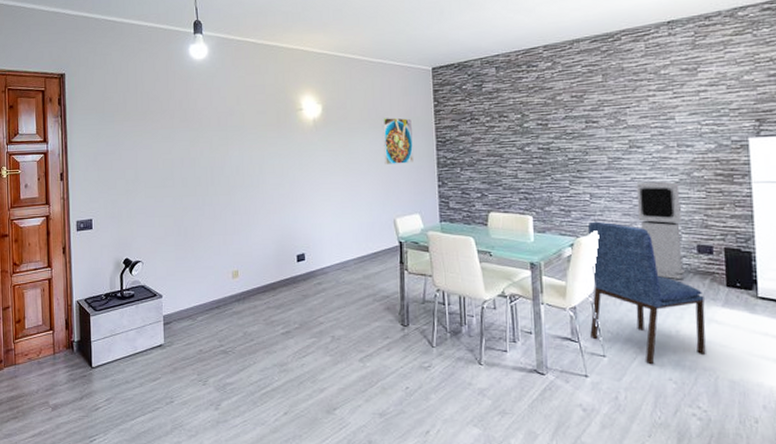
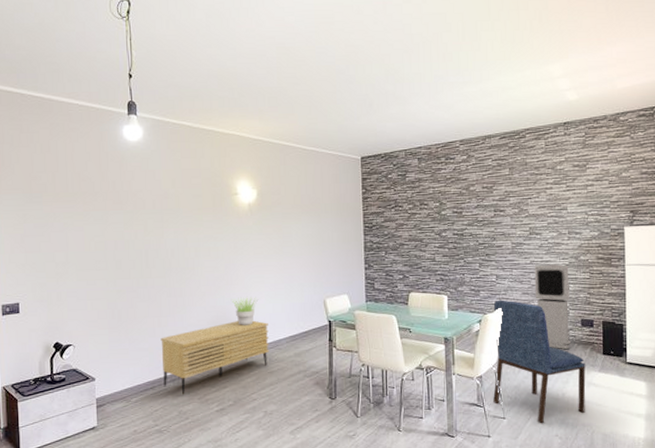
sideboard: none [226,240,336,315] -> present [161,320,269,395]
potted plant: none [297,215,324,245] -> present [232,297,258,325]
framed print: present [382,117,415,164] -> none [314,203,344,248]

